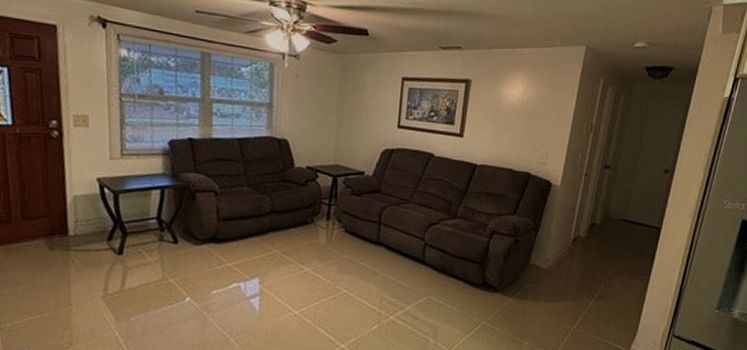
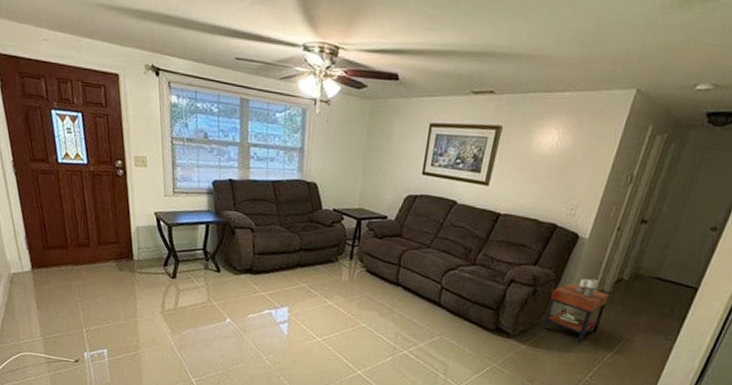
side table: none [528,225,585,292] -> present [543,278,609,344]

